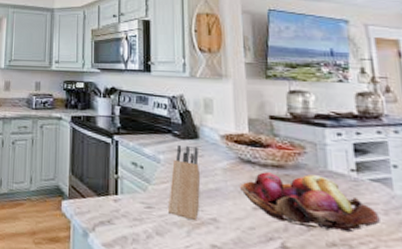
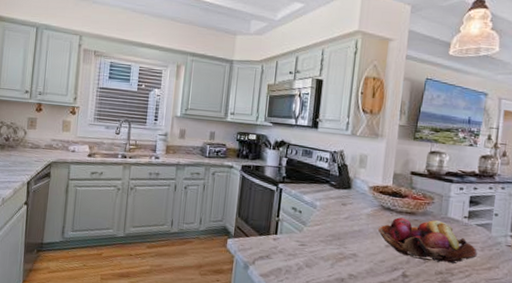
knife block: present [167,144,201,221] -> none [317,193,350,256]

